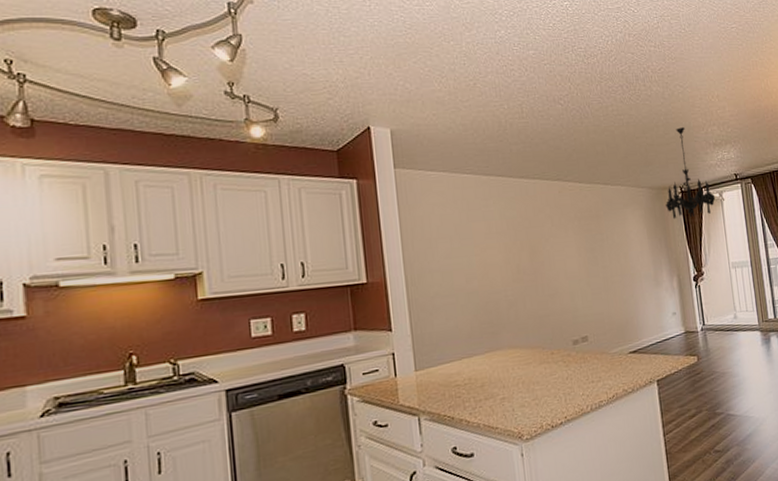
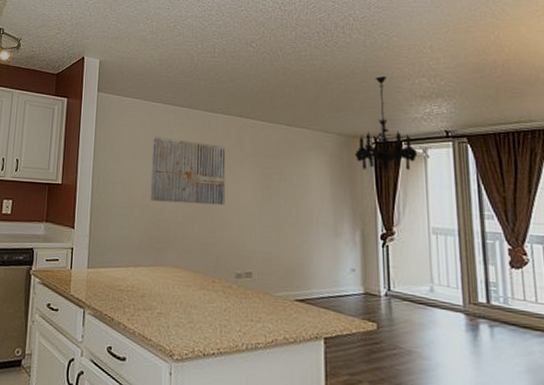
wall art: none [468,212,554,284] -> present [150,137,226,206]

